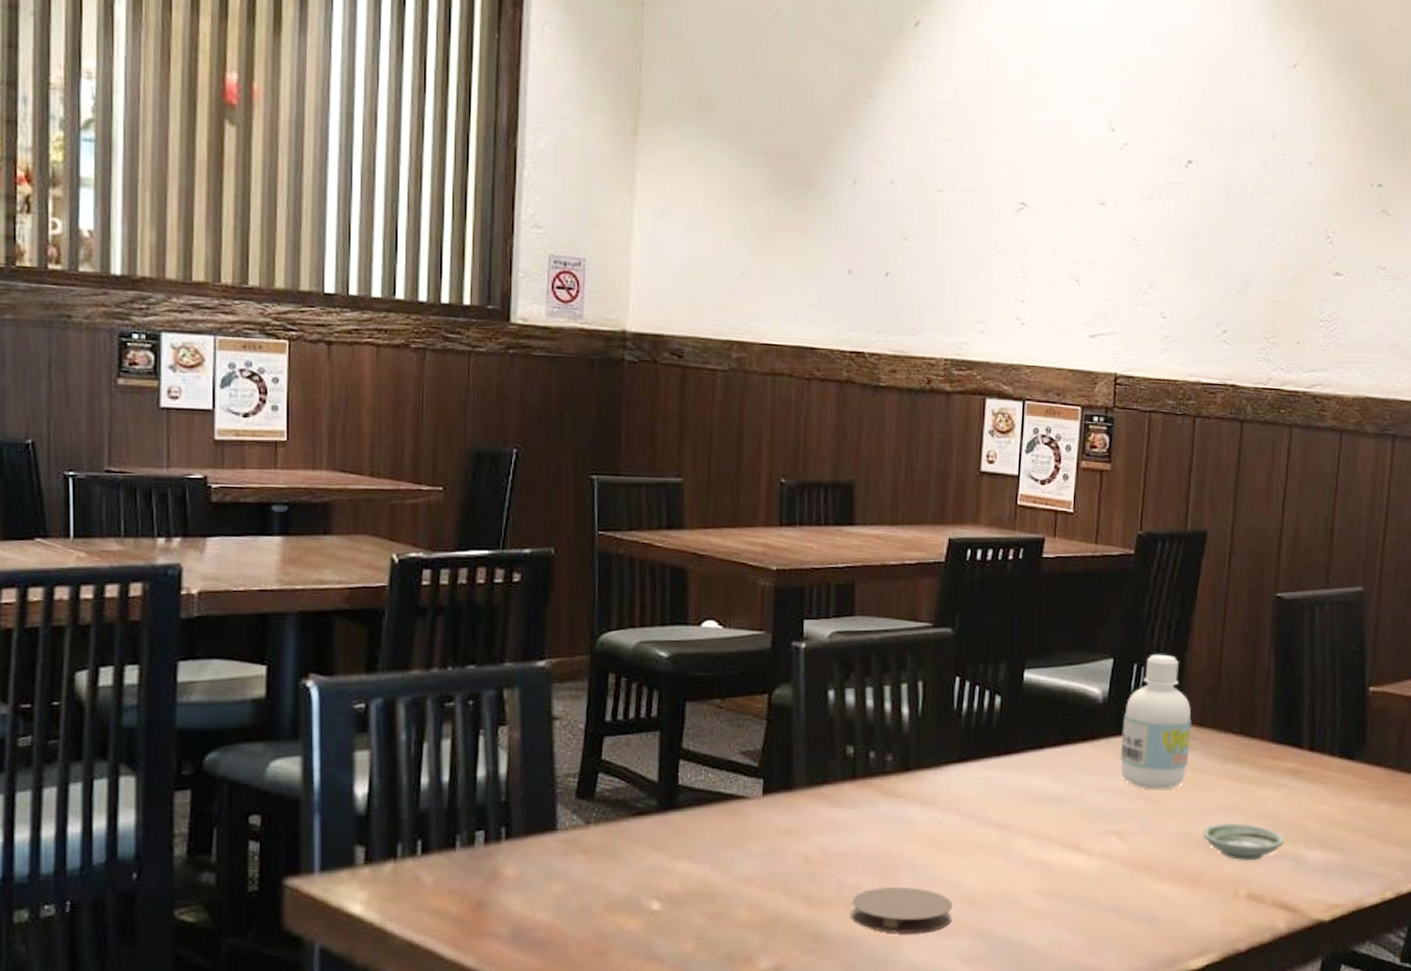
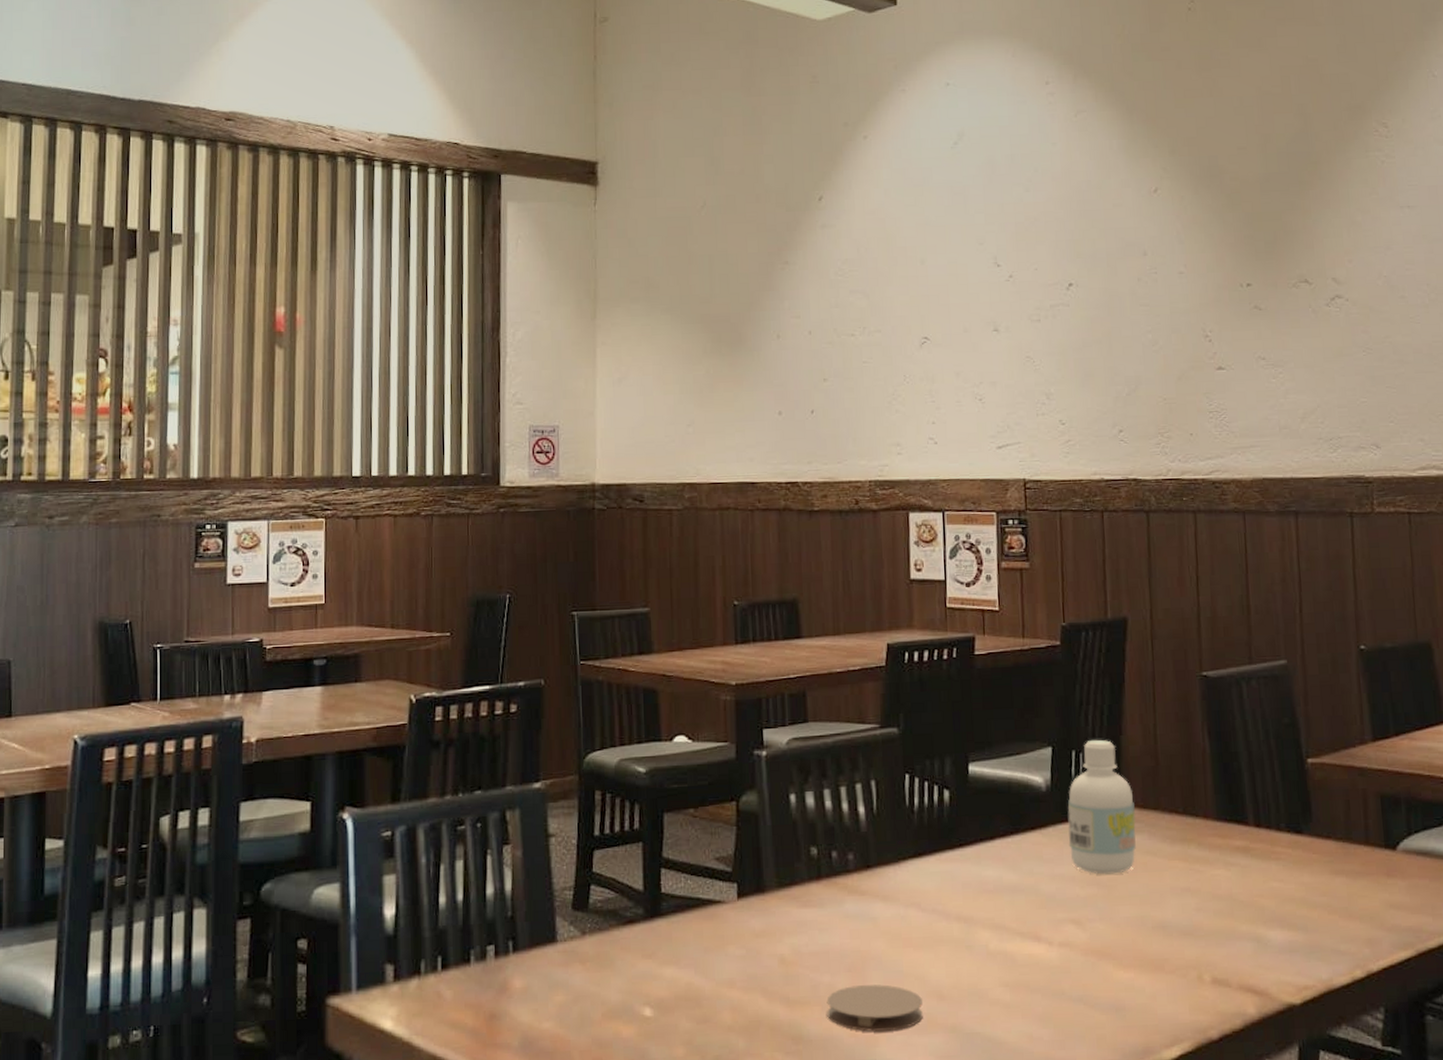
saucer: present [1202,822,1284,861] -> none [1159,904,1243,944]

